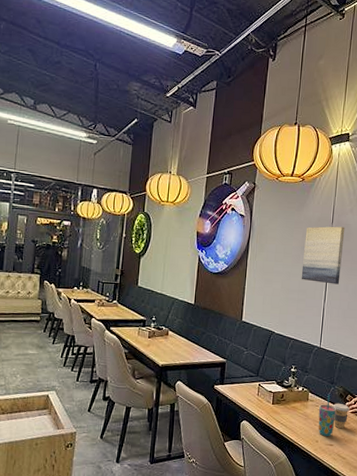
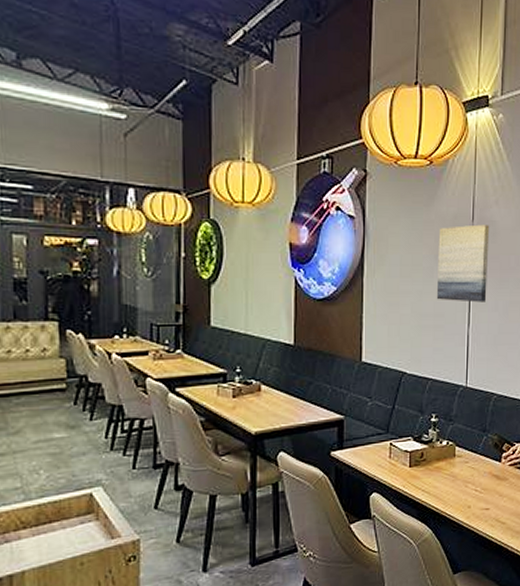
cup: present [318,395,337,437] -> none [469,446,492,500]
coffee cup: present [333,403,350,428] -> none [487,455,507,487]

